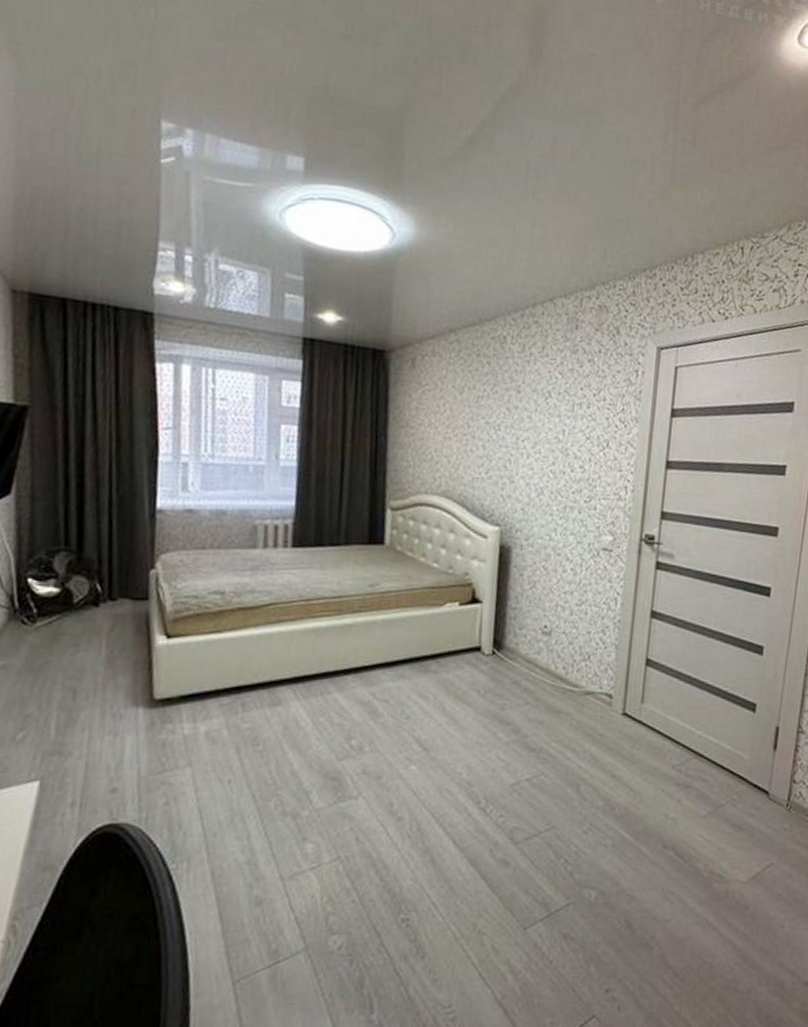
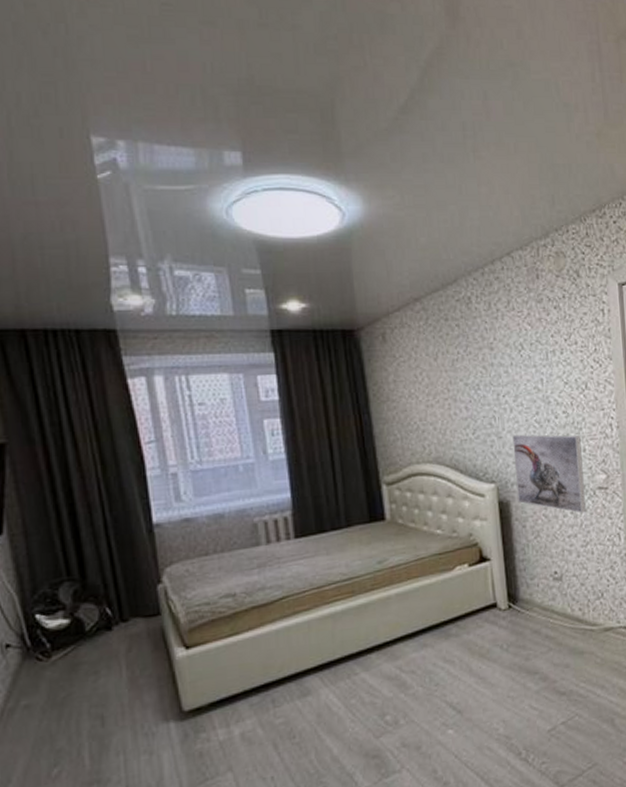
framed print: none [520,481,593,572] -> present [512,434,586,513]

